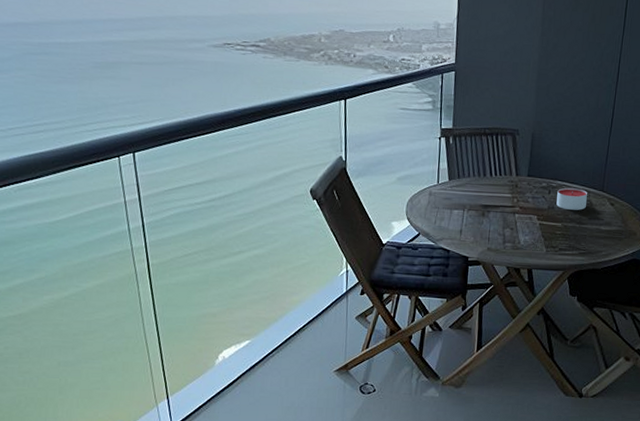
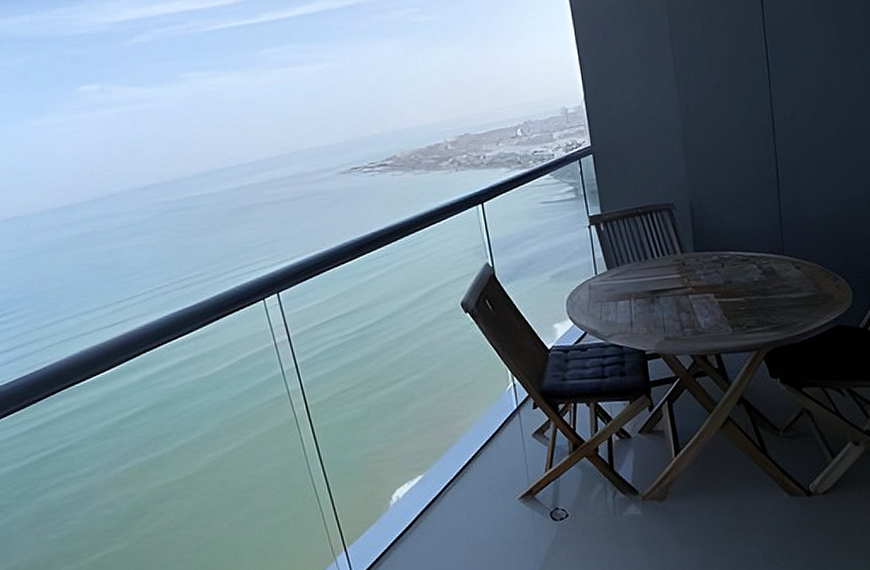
candle: present [556,187,587,210] -> none [731,256,768,282]

